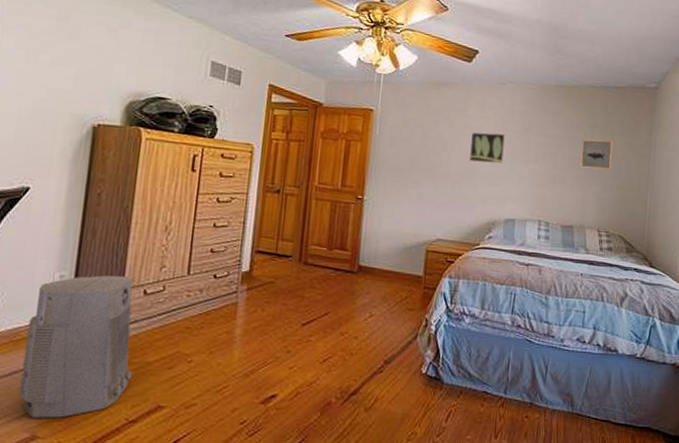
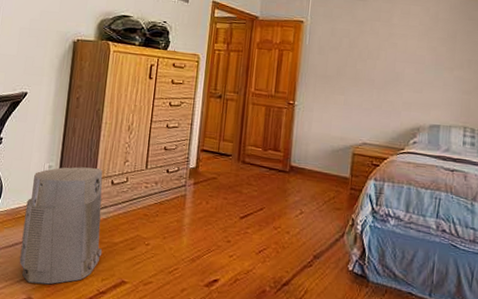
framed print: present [469,132,505,164] -> none [394,40,430,71]

